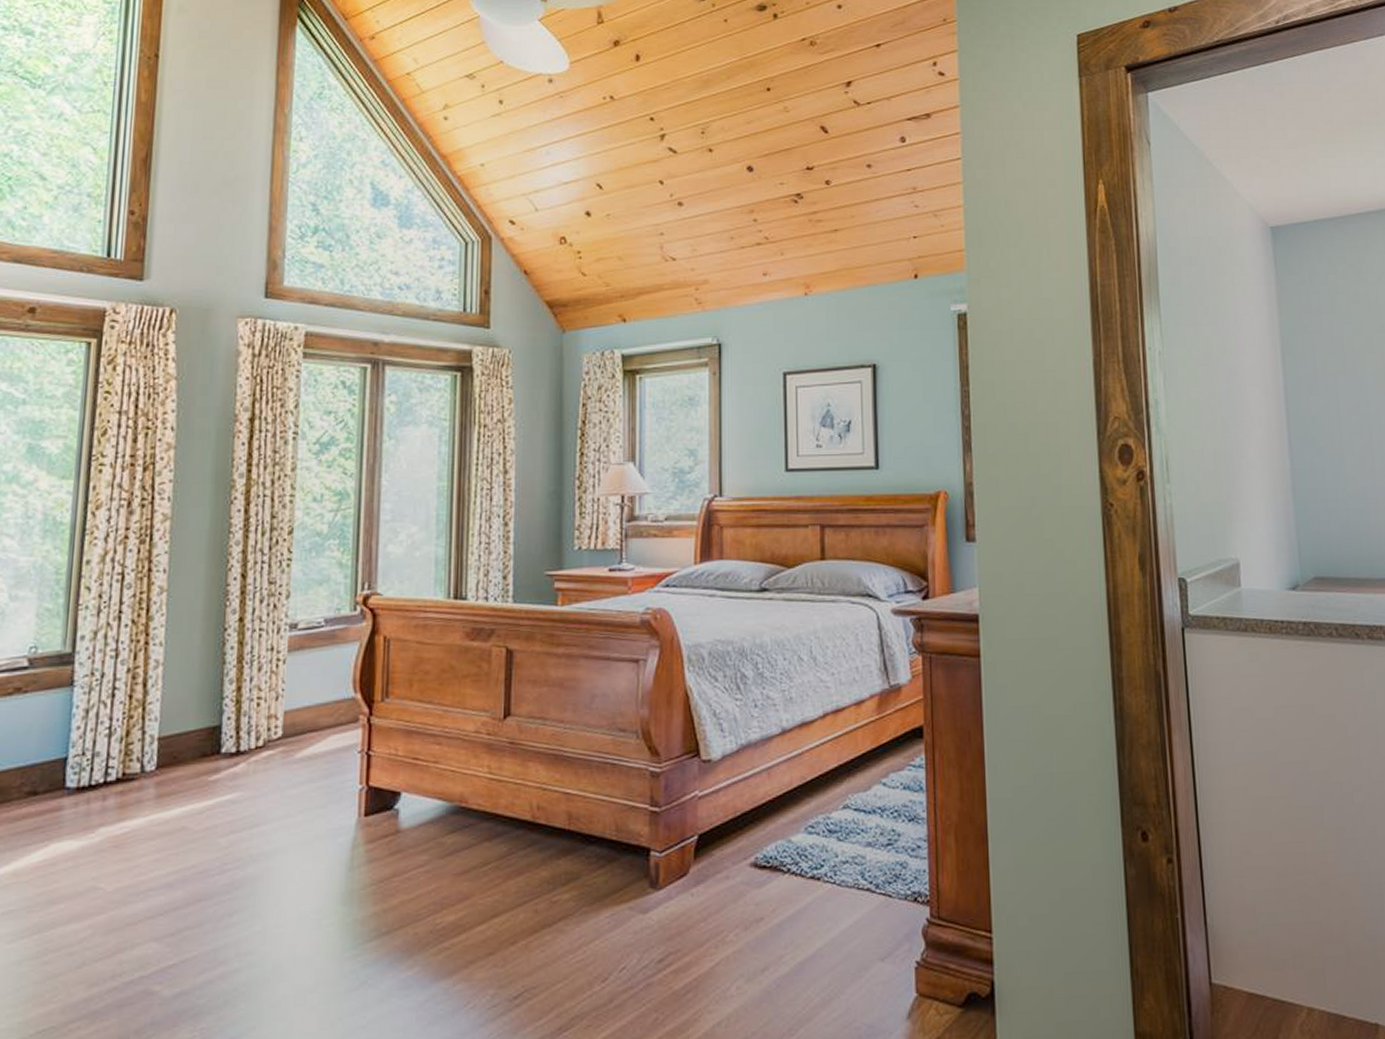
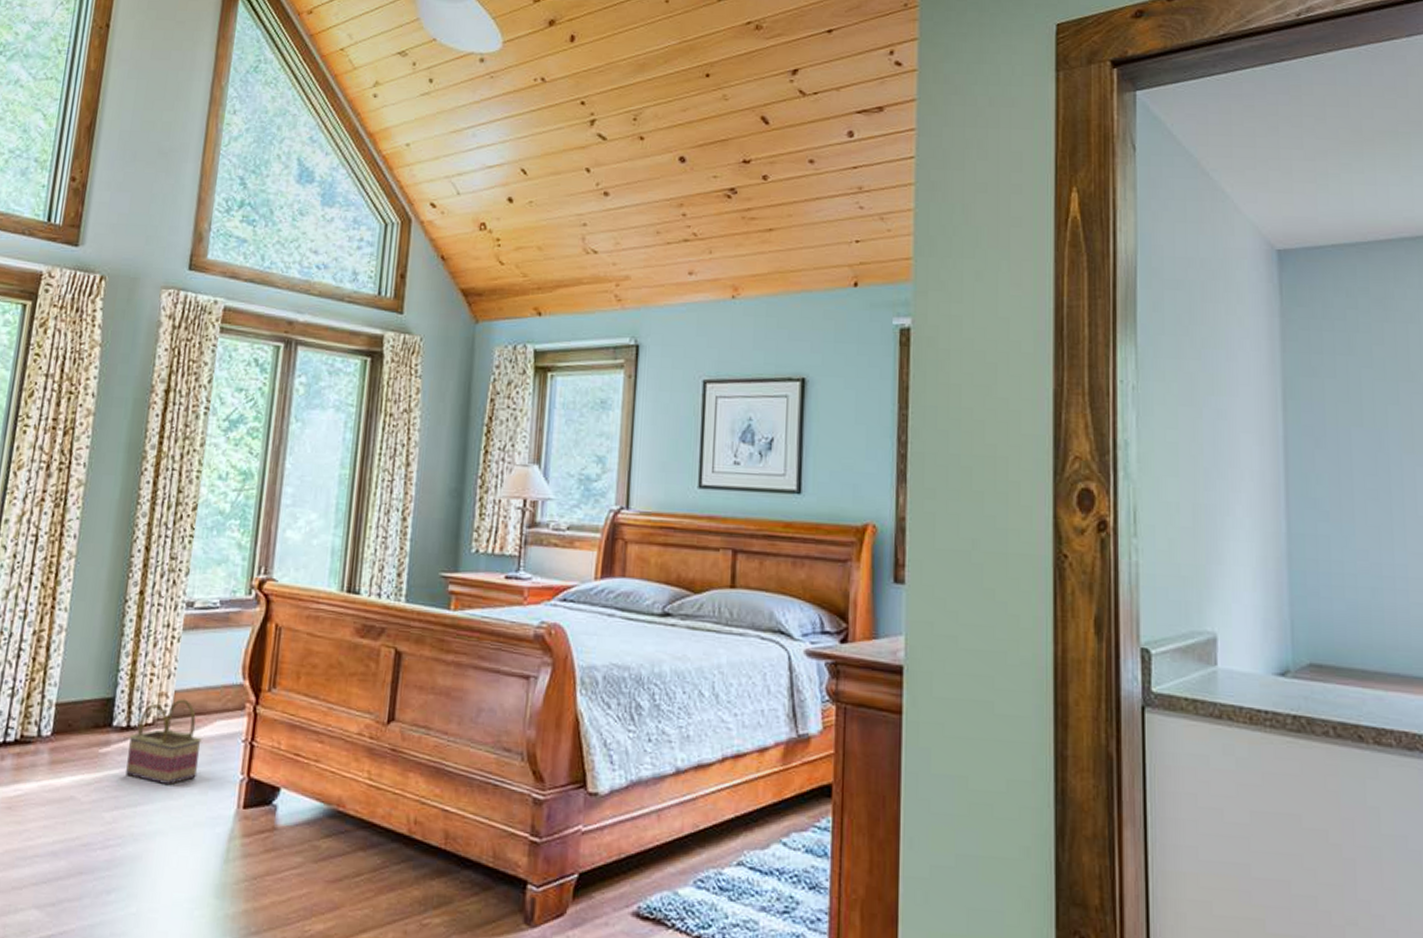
basket: none [239,718,316,804] -> present [126,698,202,786]

